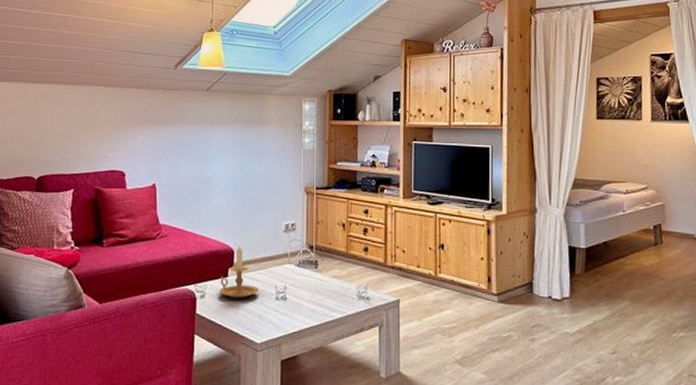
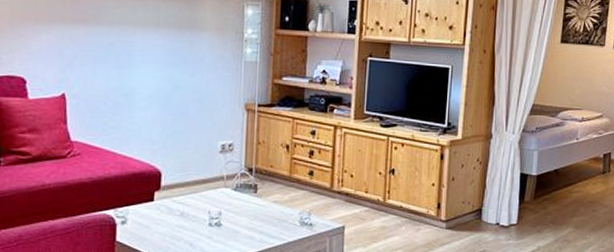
candle holder: present [219,246,260,298] -> none [143,167,191,224]

